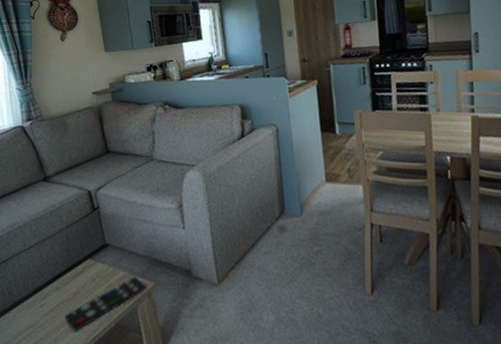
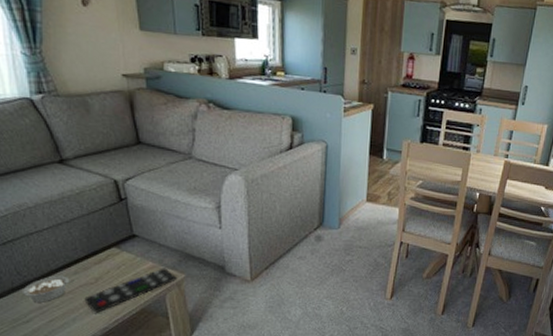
legume: none [12,293,56,323] -> present [21,275,75,303]

